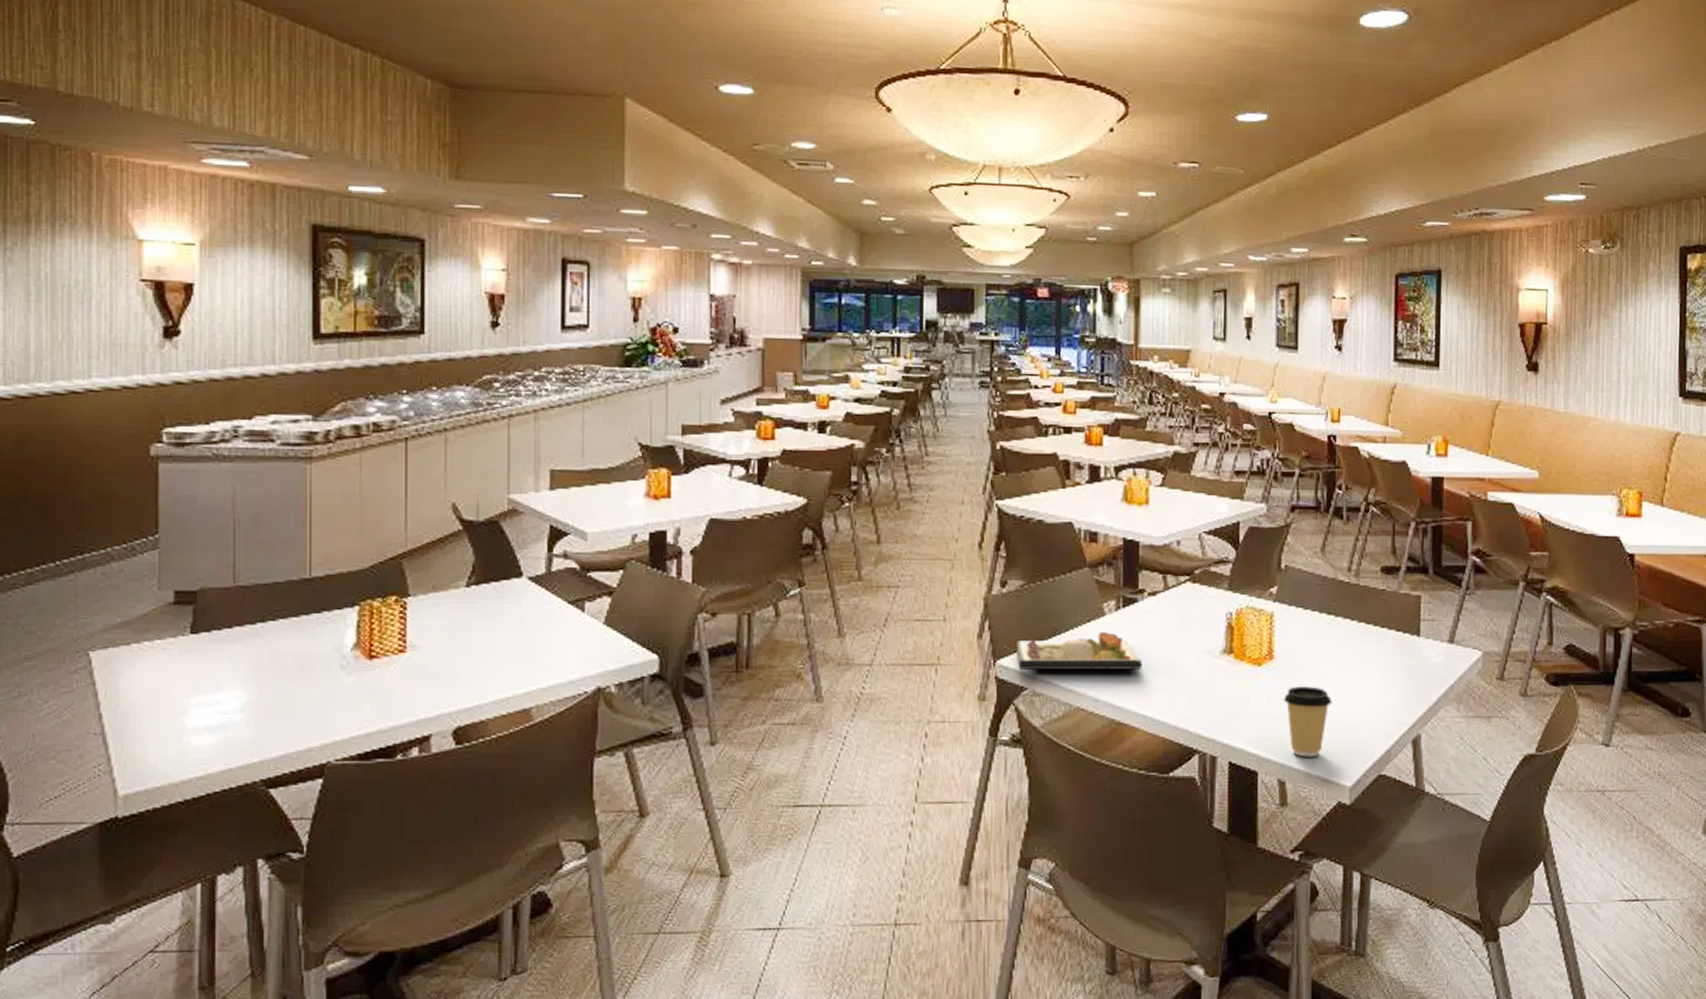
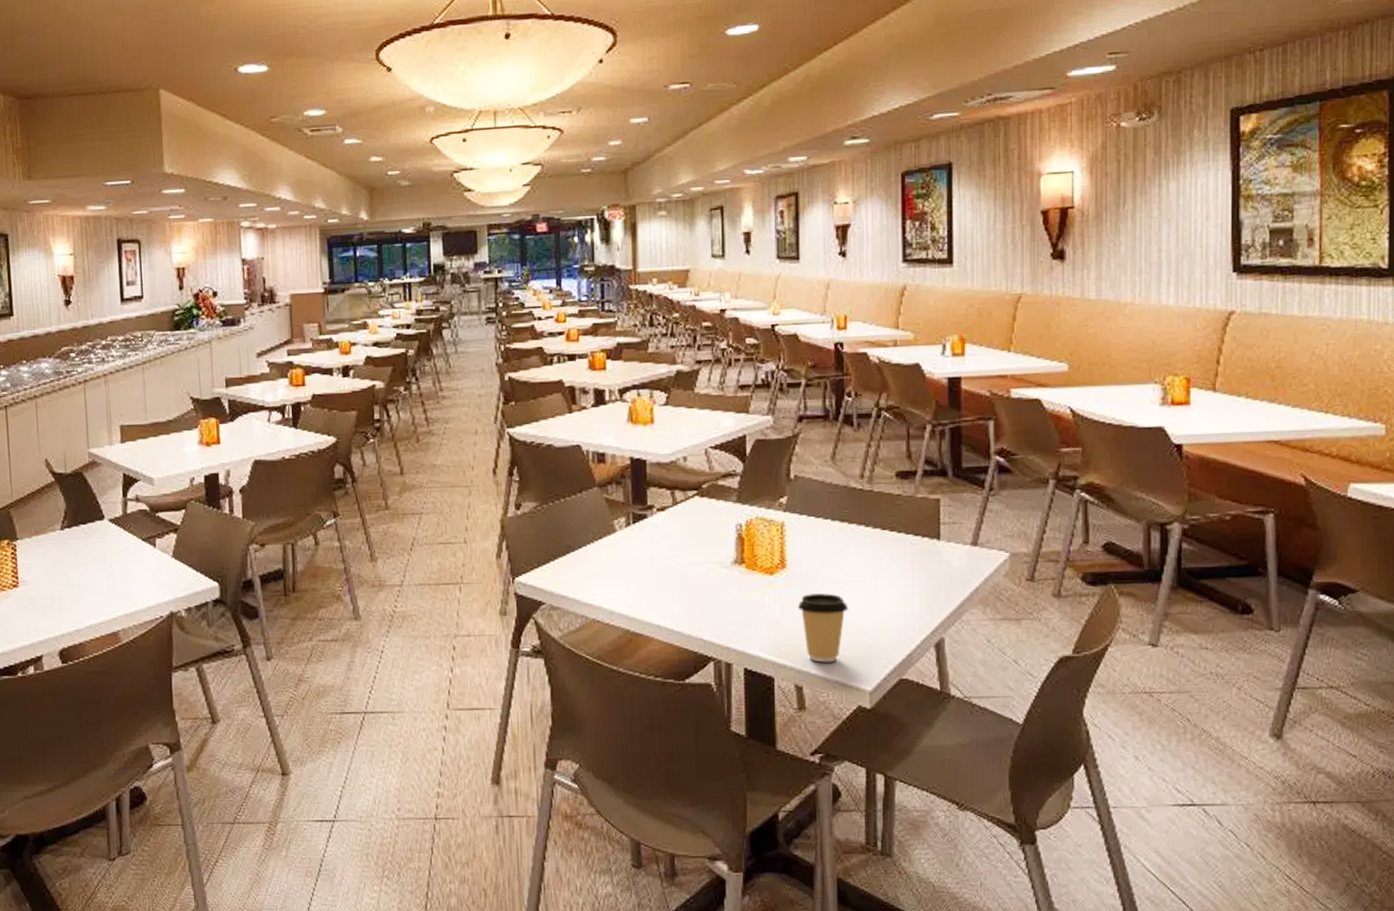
dinner plate: present [1016,632,1142,671] -> none [532,547,654,587]

